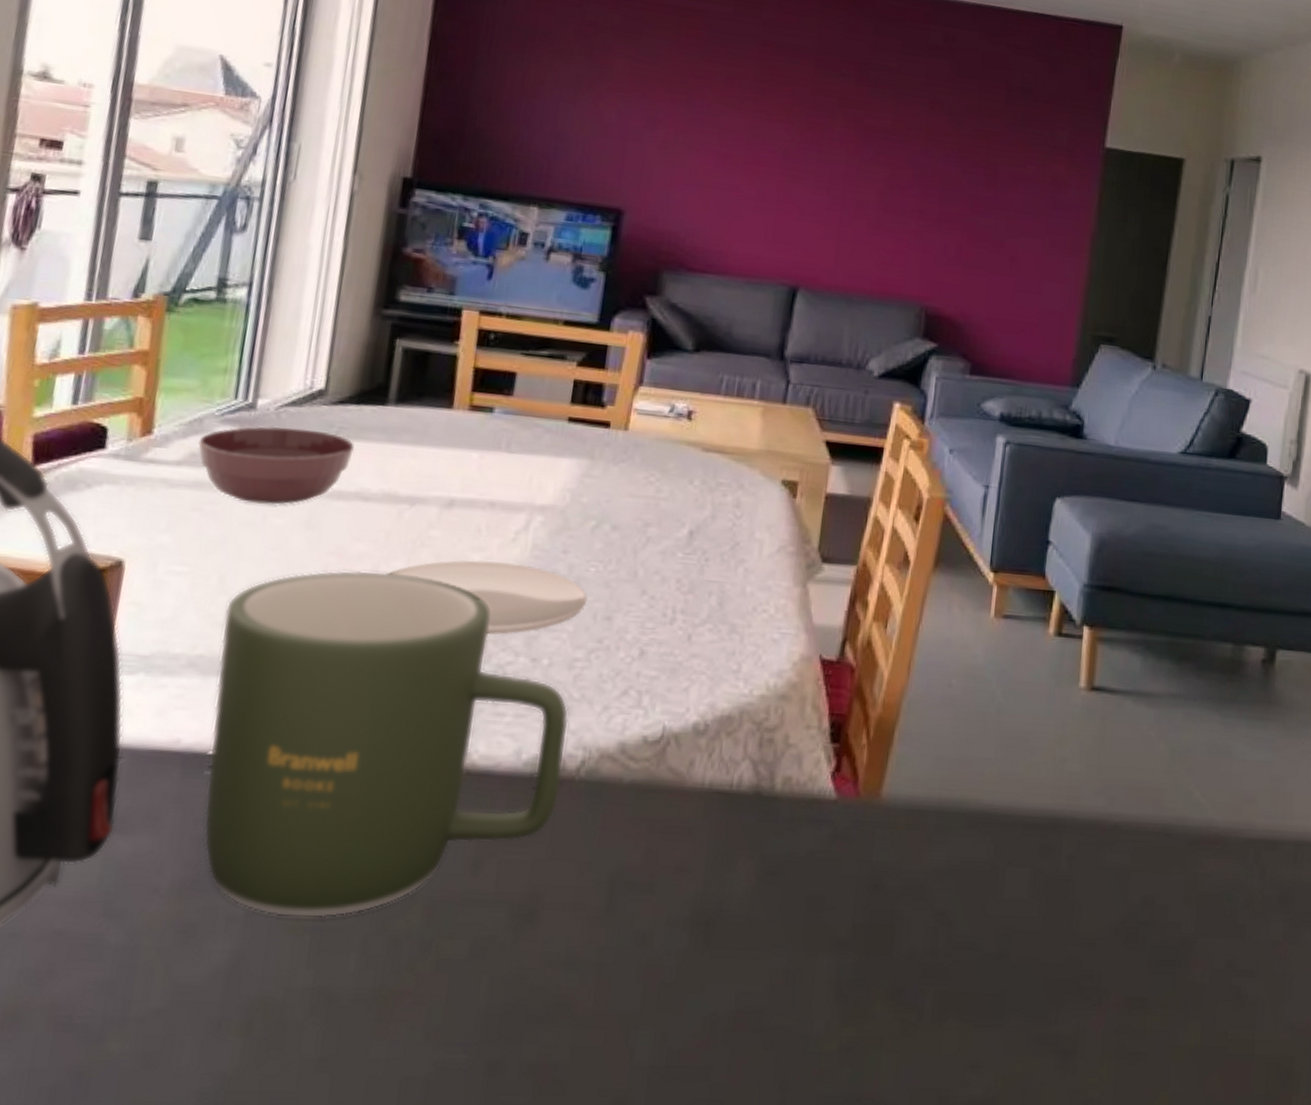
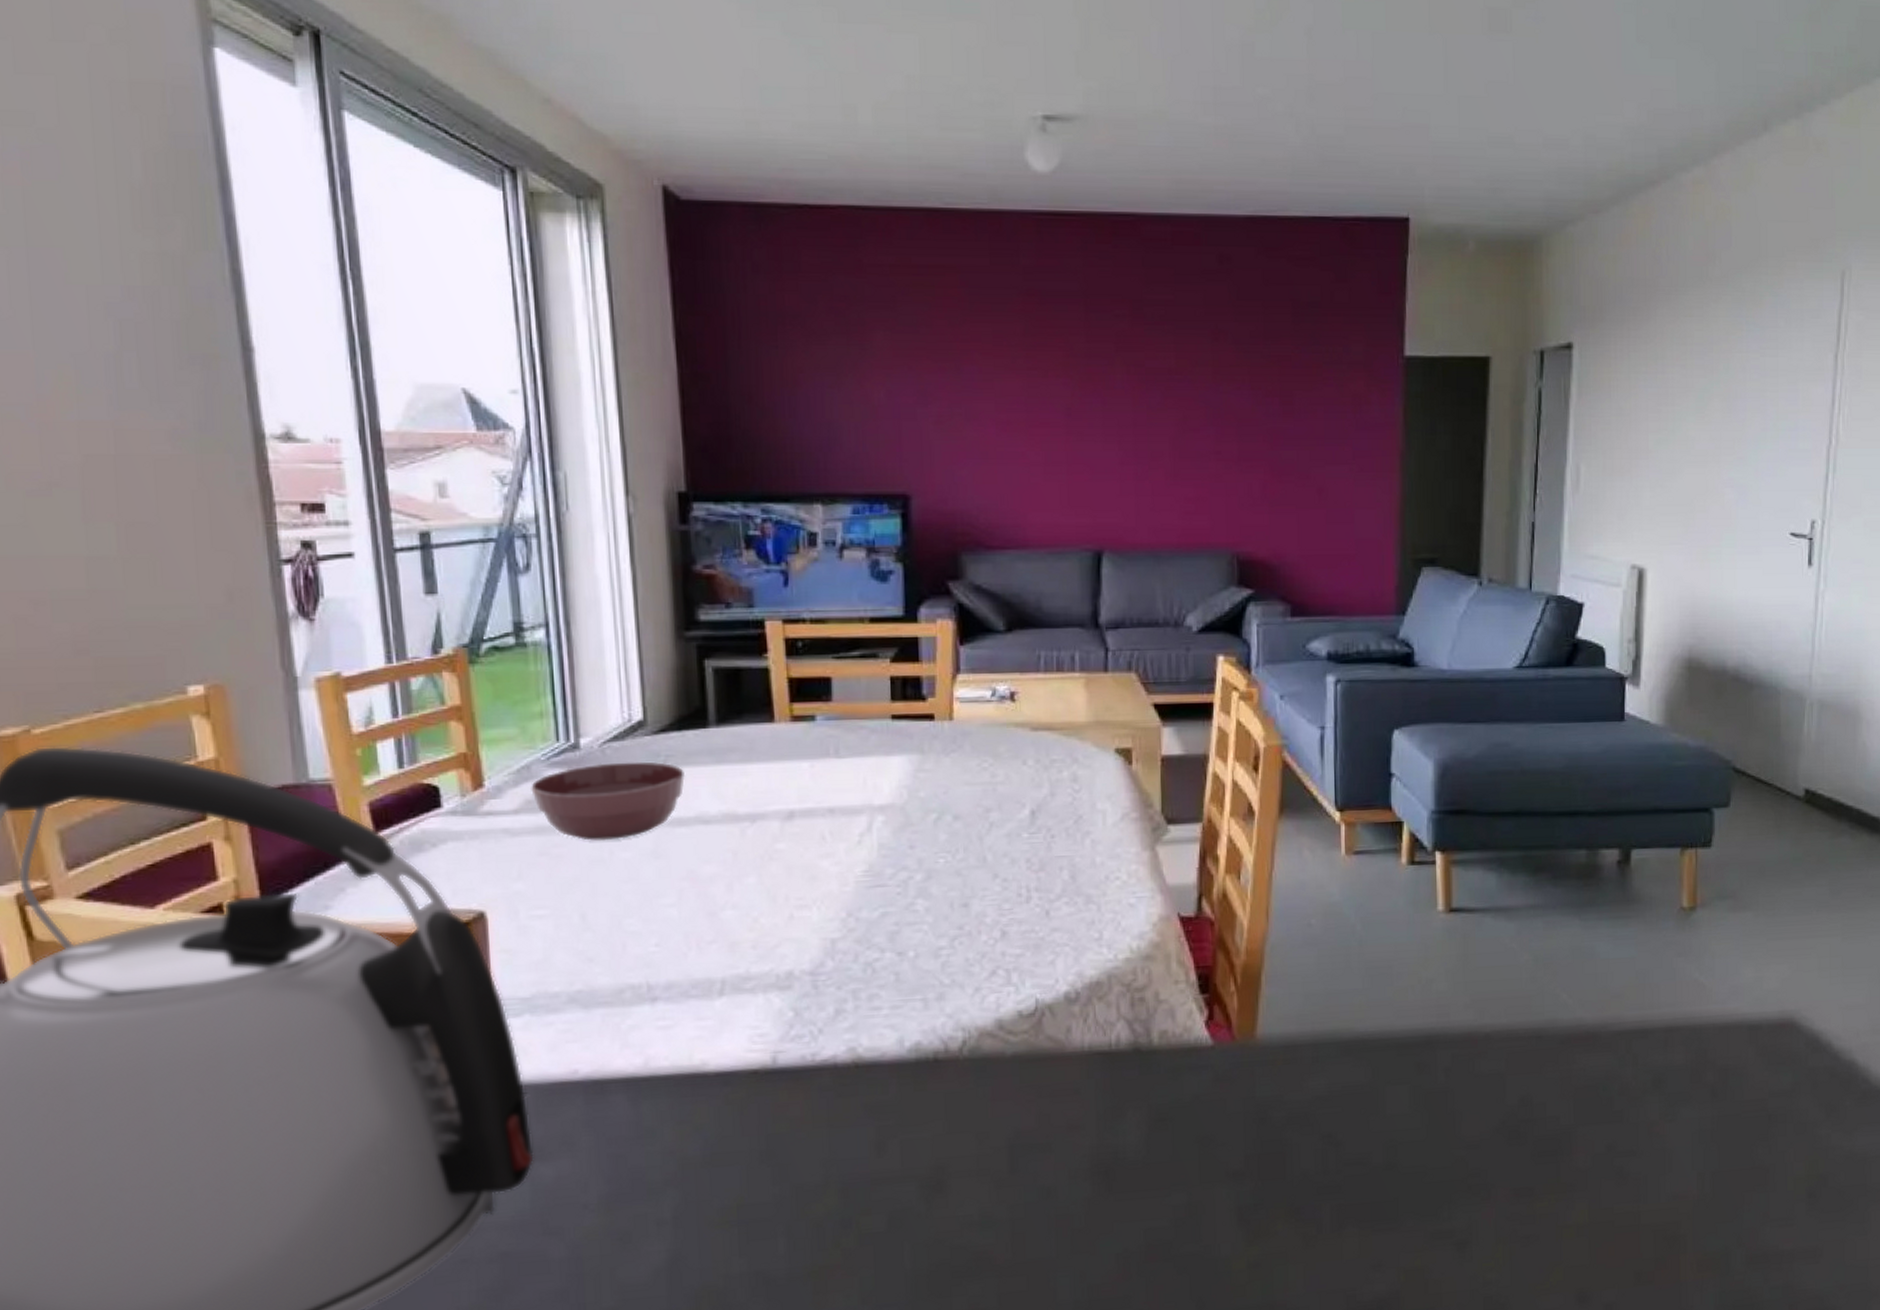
mug: present [203,570,569,919] -> none [593,889,948,1216]
plate: present [386,560,588,635] -> none [740,864,942,936]

